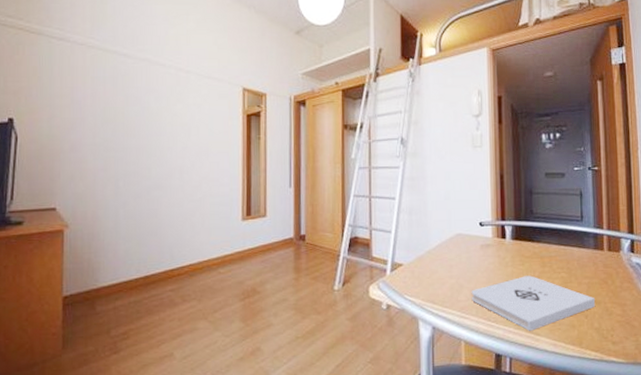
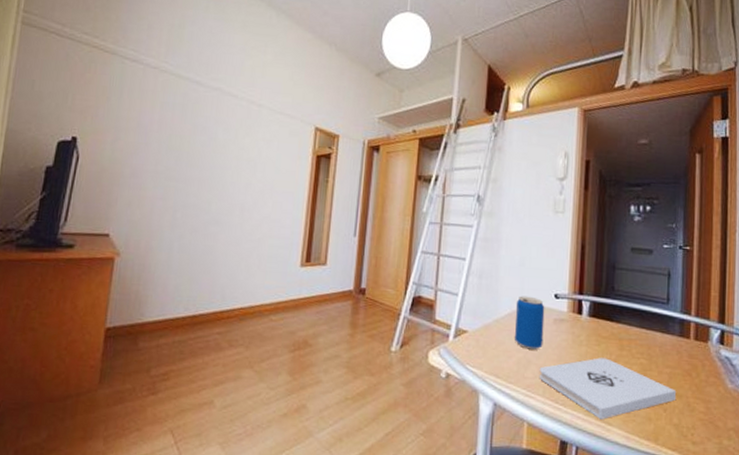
beverage can: none [445,226,473,275] -> present [515,296,545,350]

